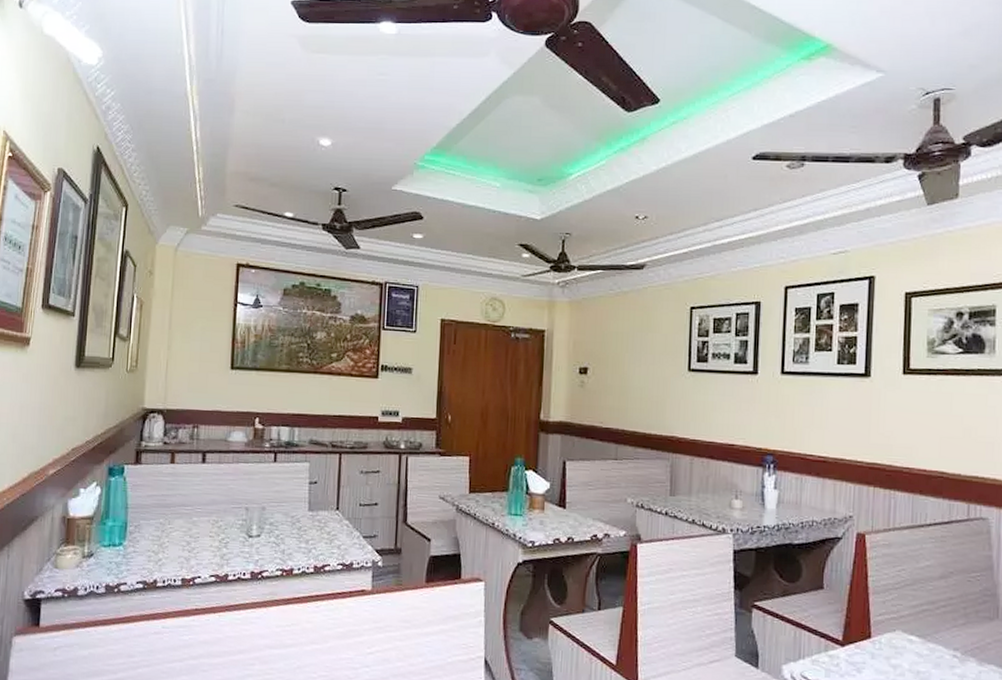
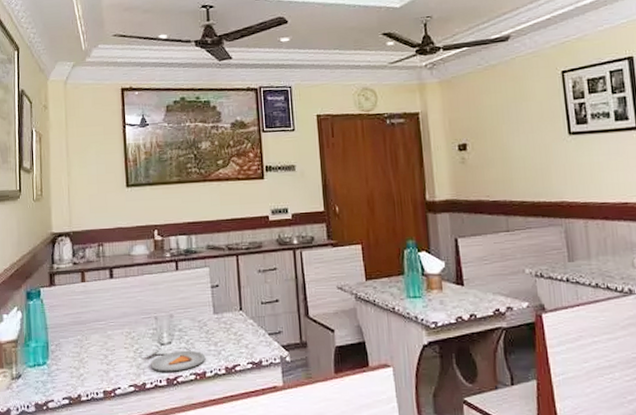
dinner plate: none [232,541,295,566] -> present [146,349,206,372]

